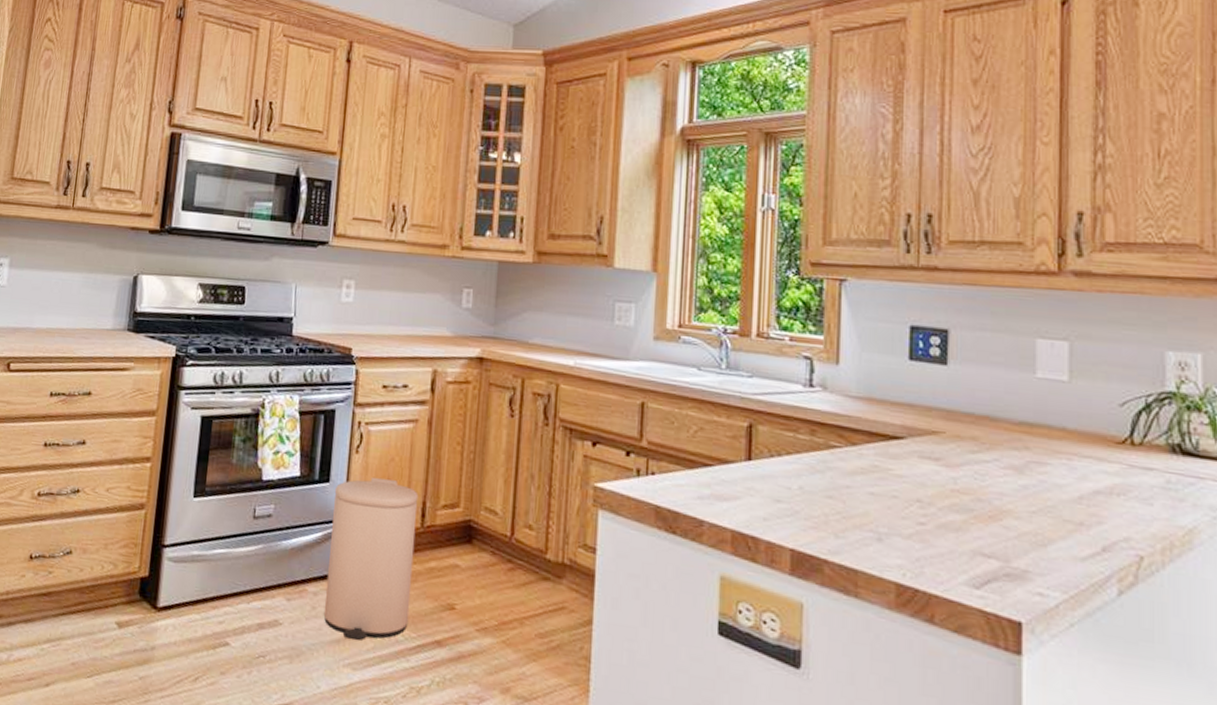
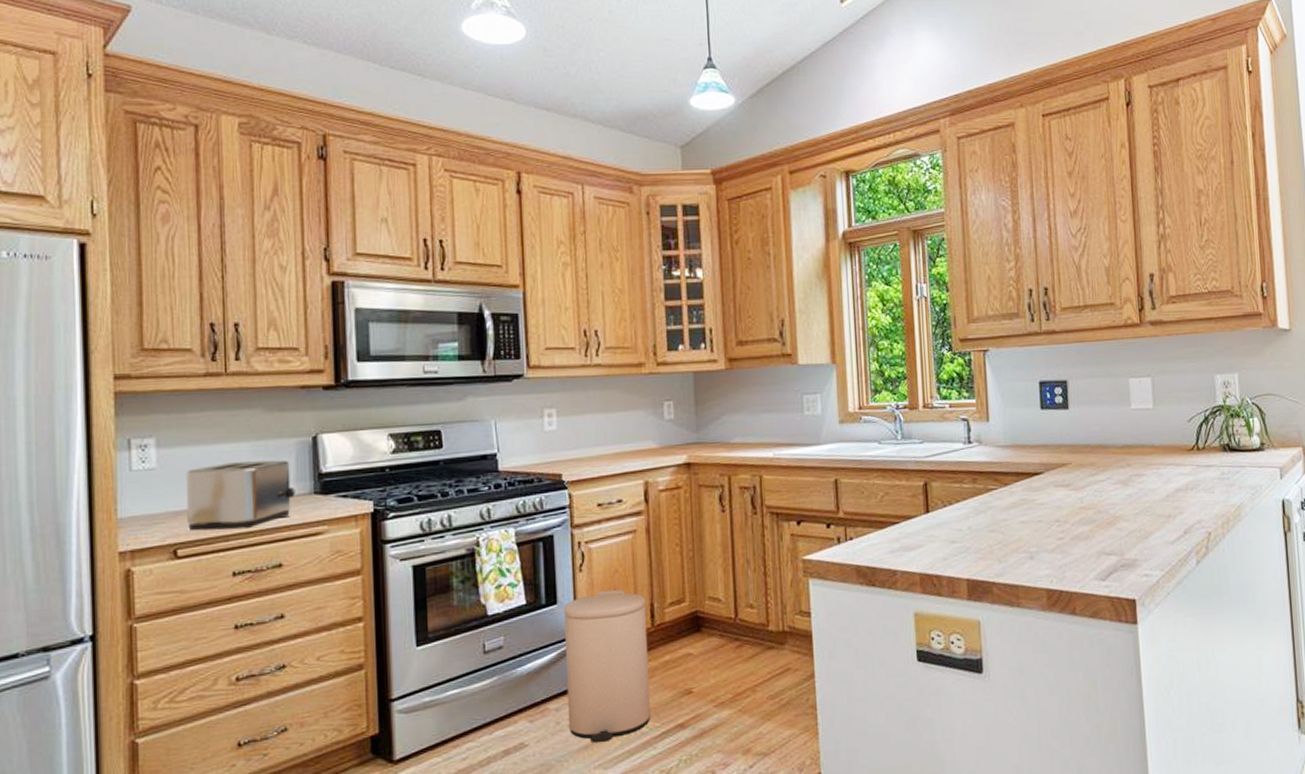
toaster: none [22,290,113,355] -> present [186,460,295,532]

